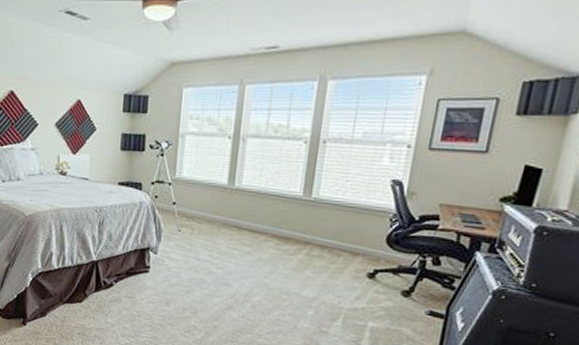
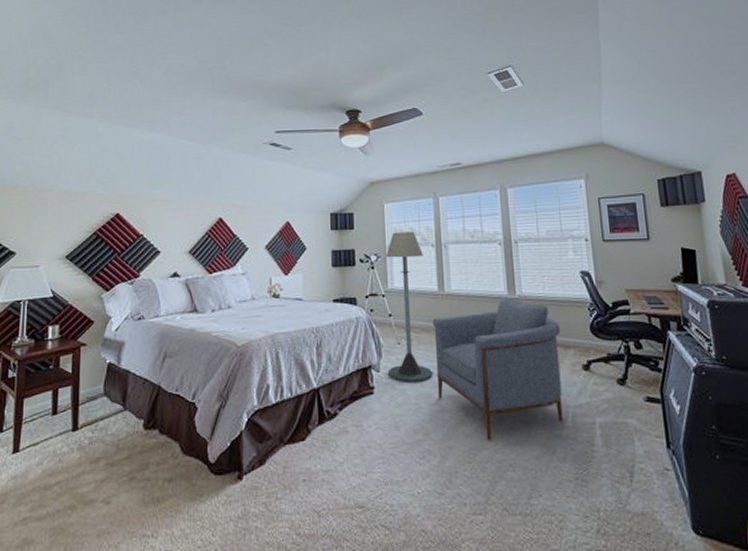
floor lamp: none [165,120,218,268] -> present [385,232,434,383]
armchair: none [210,198,354,327] -> present [432,297,563,441]

